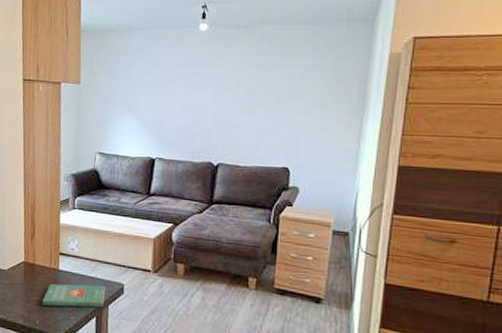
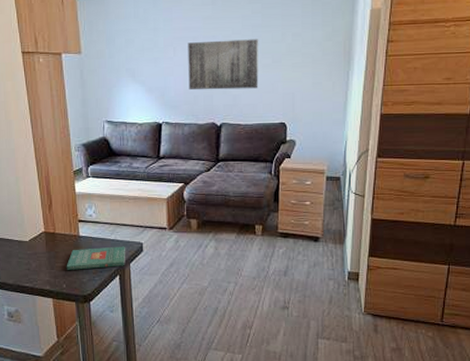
wall art: none [186,78,264,130] -> present [188,39,259,90]

